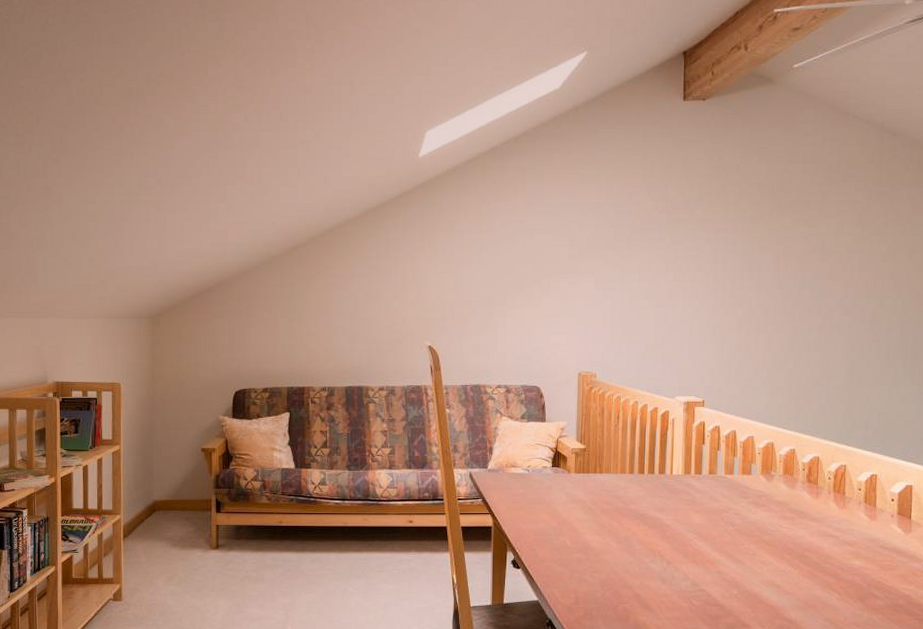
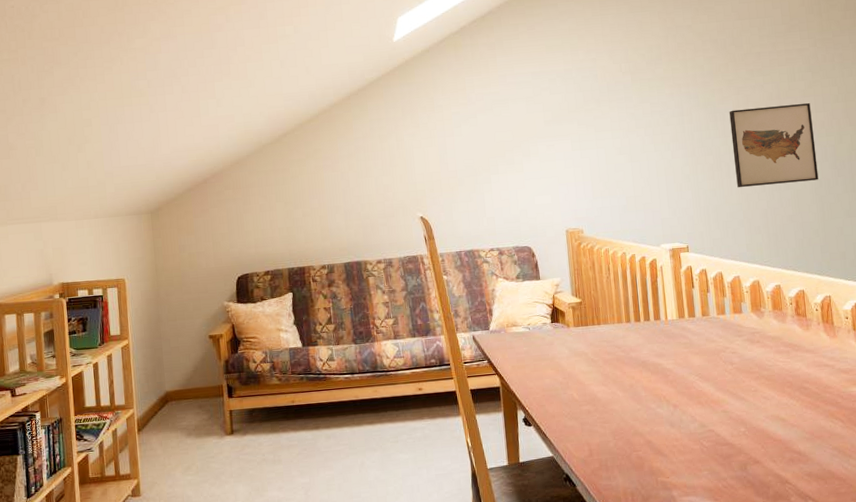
wall art: none [764,261,855,345] -> present [729,103,819,188]

